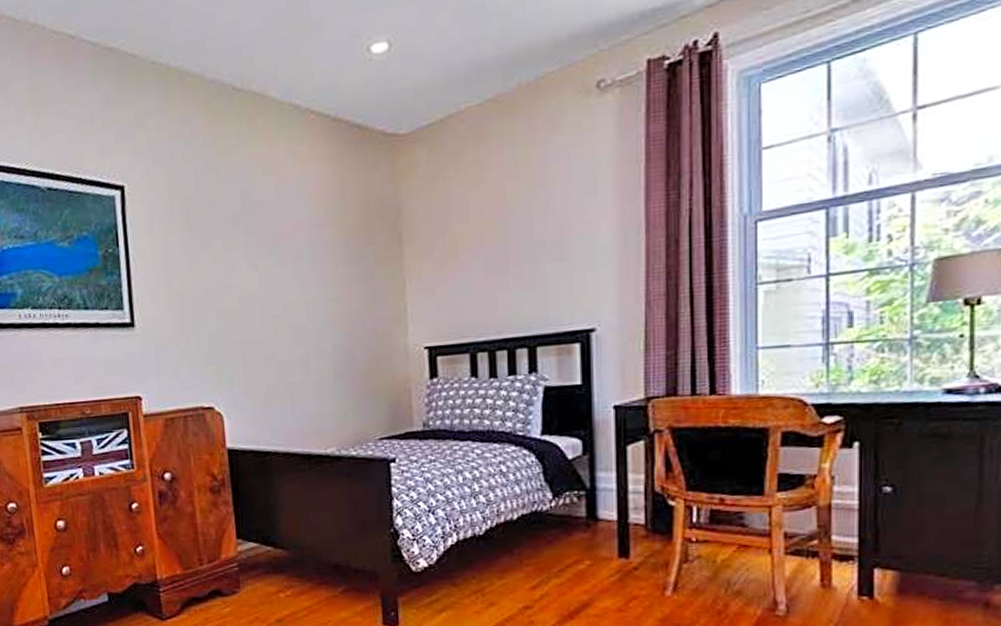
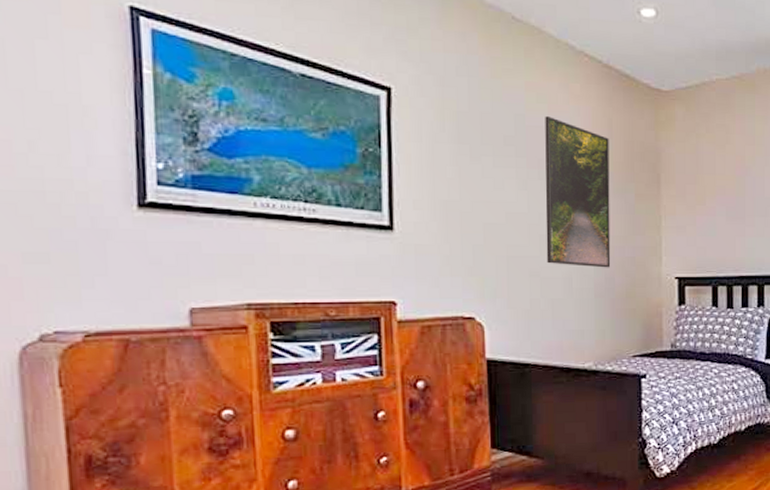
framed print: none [272,187,350,345] -> present [545,116,611,268]

